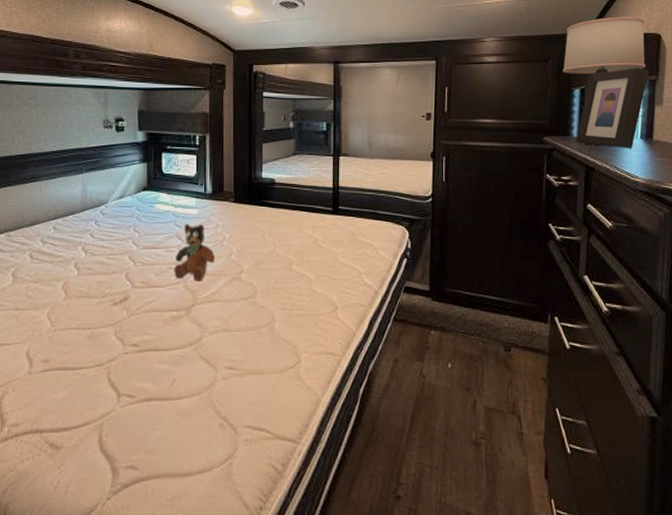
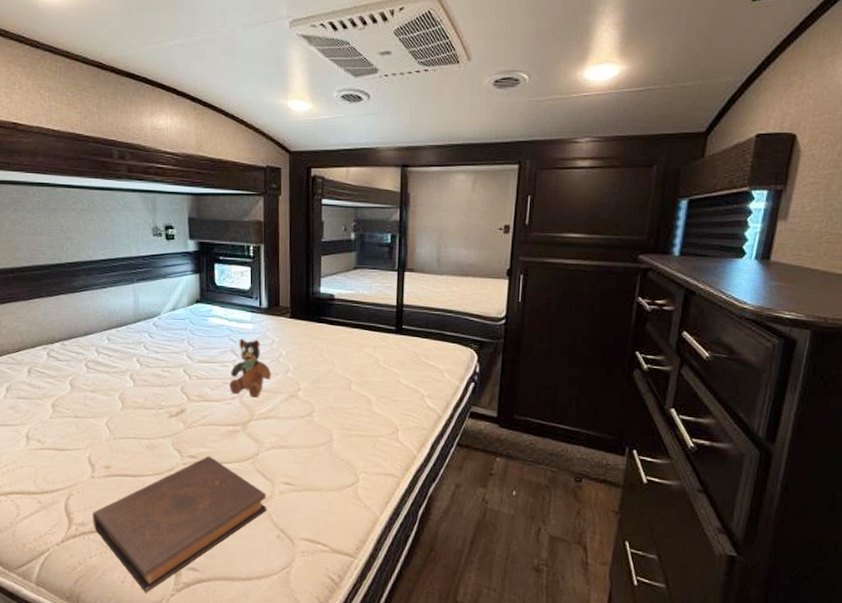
book: none [26,343,209,500] -> present [92,456,267,594]
table lamp: present [562,17,646,104] -> none [669,112,779,218]
picture frame: present [576,67,650,149] -> none [677,174,776,271]

